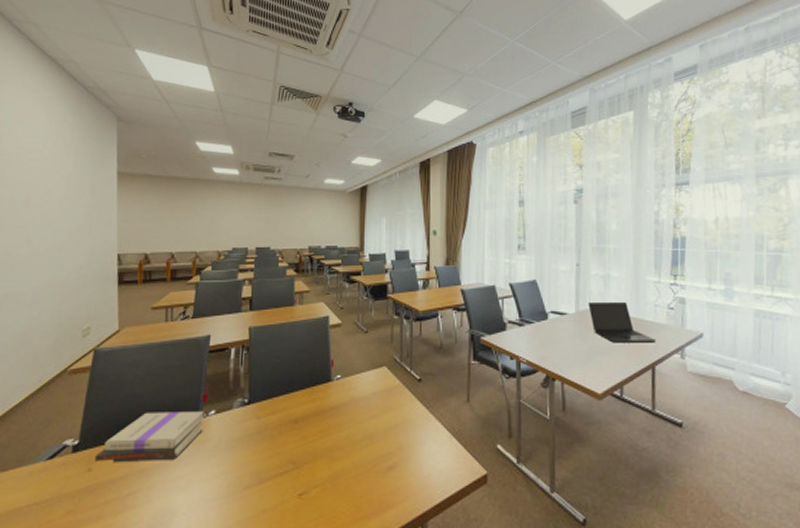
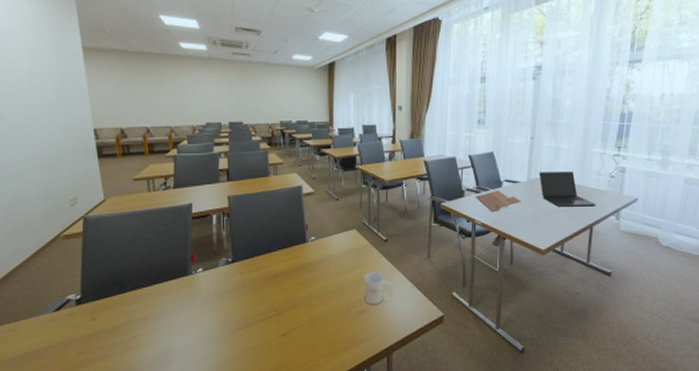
books: present [94,410,204,463] -> none [97,268,193,313]
mug: none [394,416,428,459] -> present [363,271,393,305]
papers: none [519,324,571,348] -> present [476,191,521,212]

